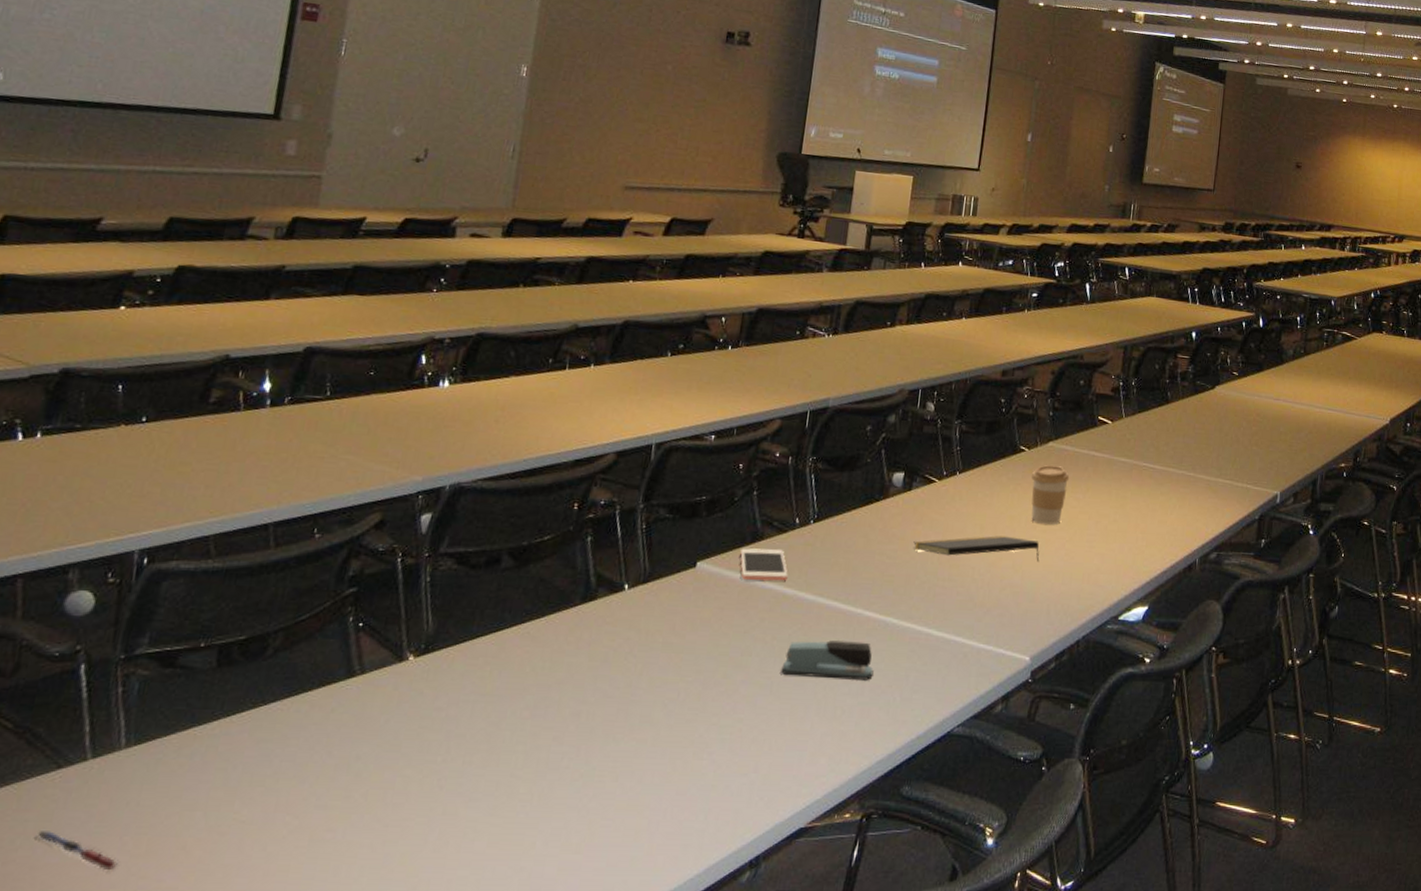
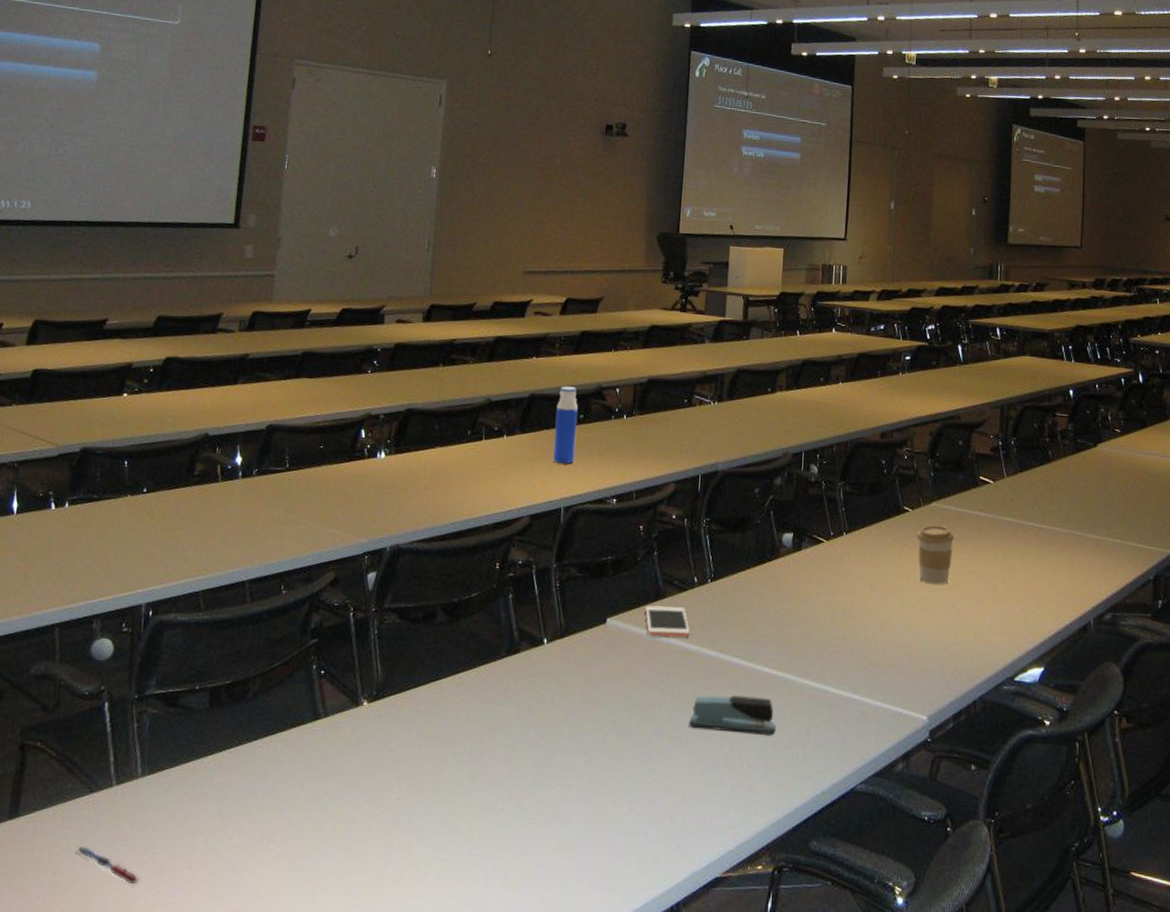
water bottle: none [646,313,678,397] -> present [553,386,578,464]
notepad: present [913,535,1040,563] -> none [806,595,930,622]

